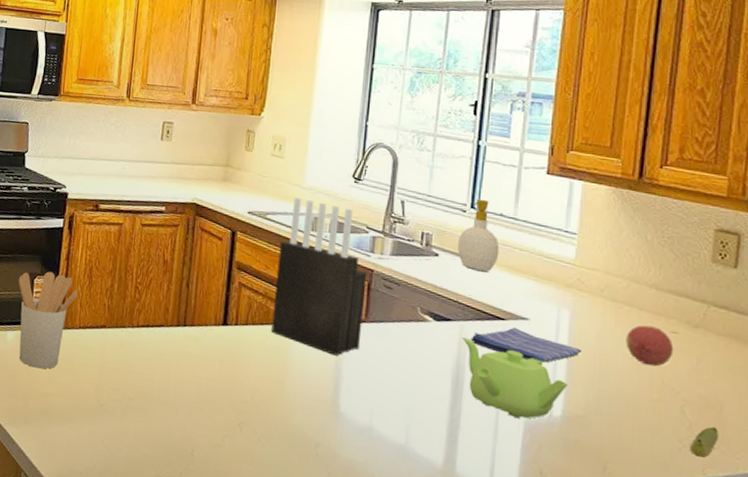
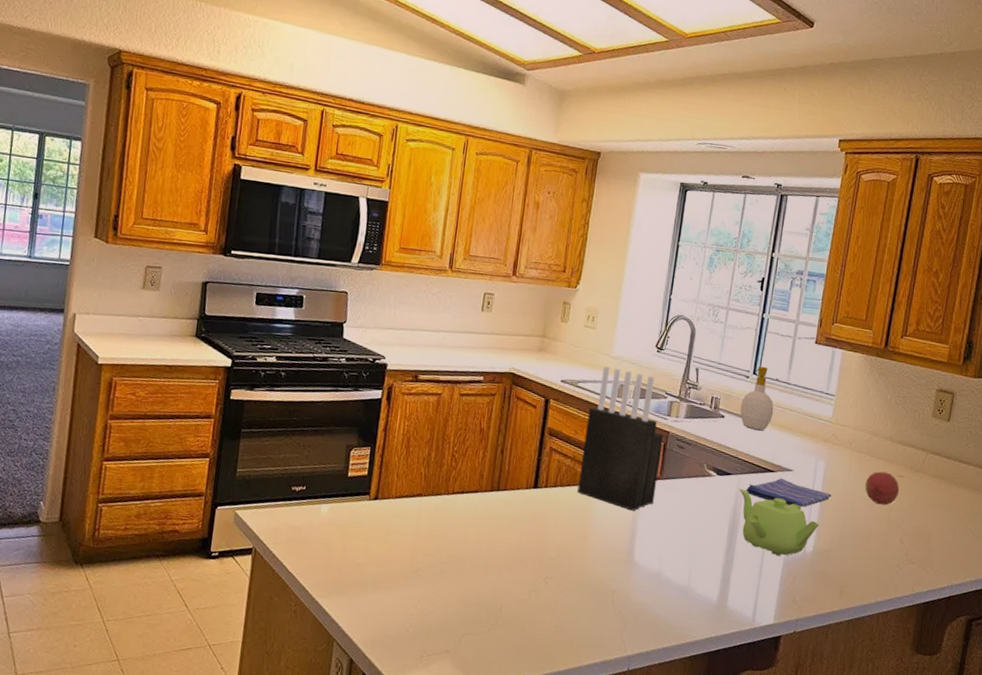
utensil holder: present [18,271,78,369] -> none [333,443,395,540]
banana: present [690,426,719,458] -> none [905,551,926,577]

